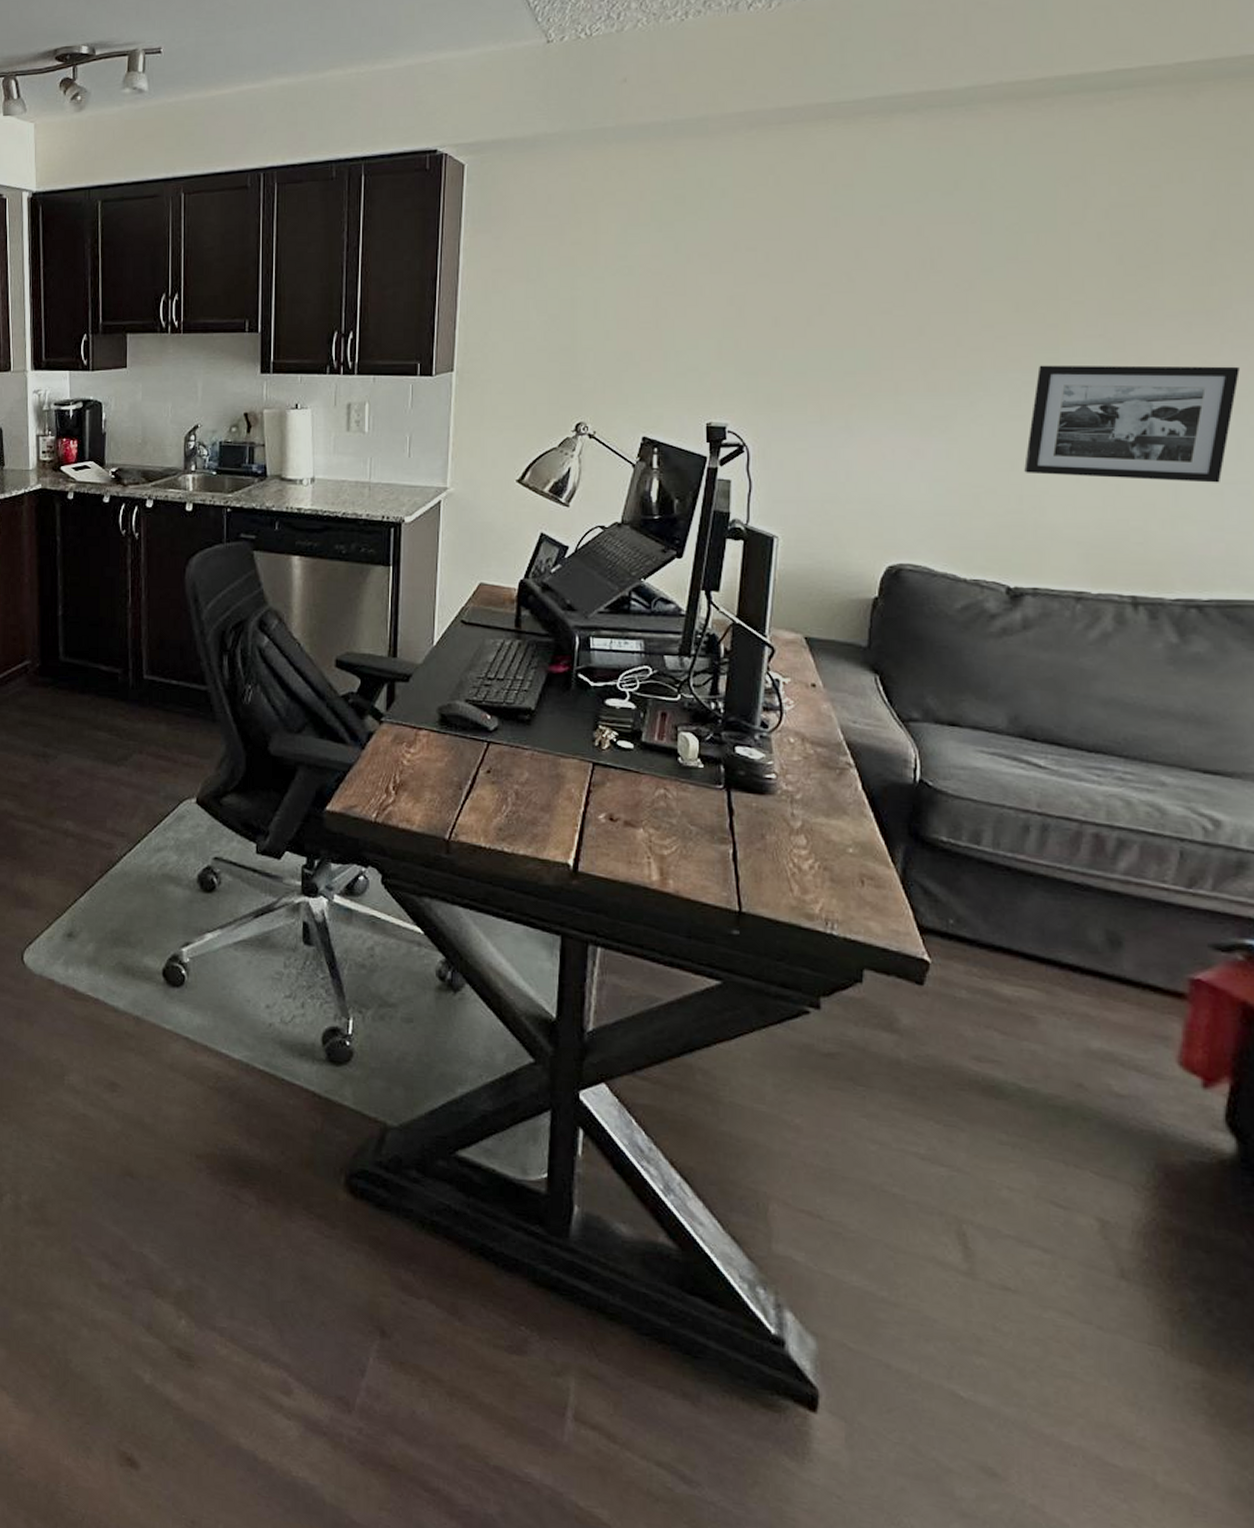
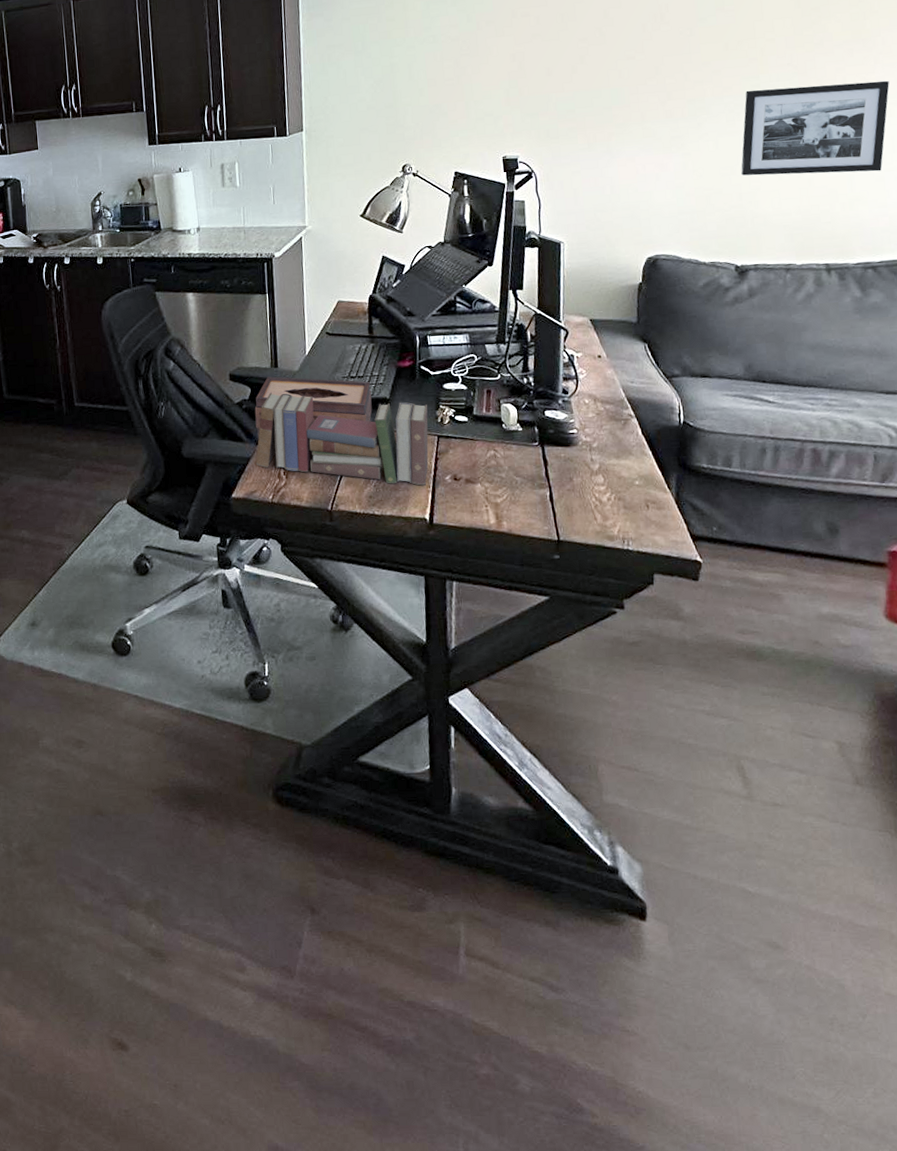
book: none [359,687,584,823] -> present [255,393,429,486]
tissue box: none [363,667,512,741] -> present [254,376,373,438]

